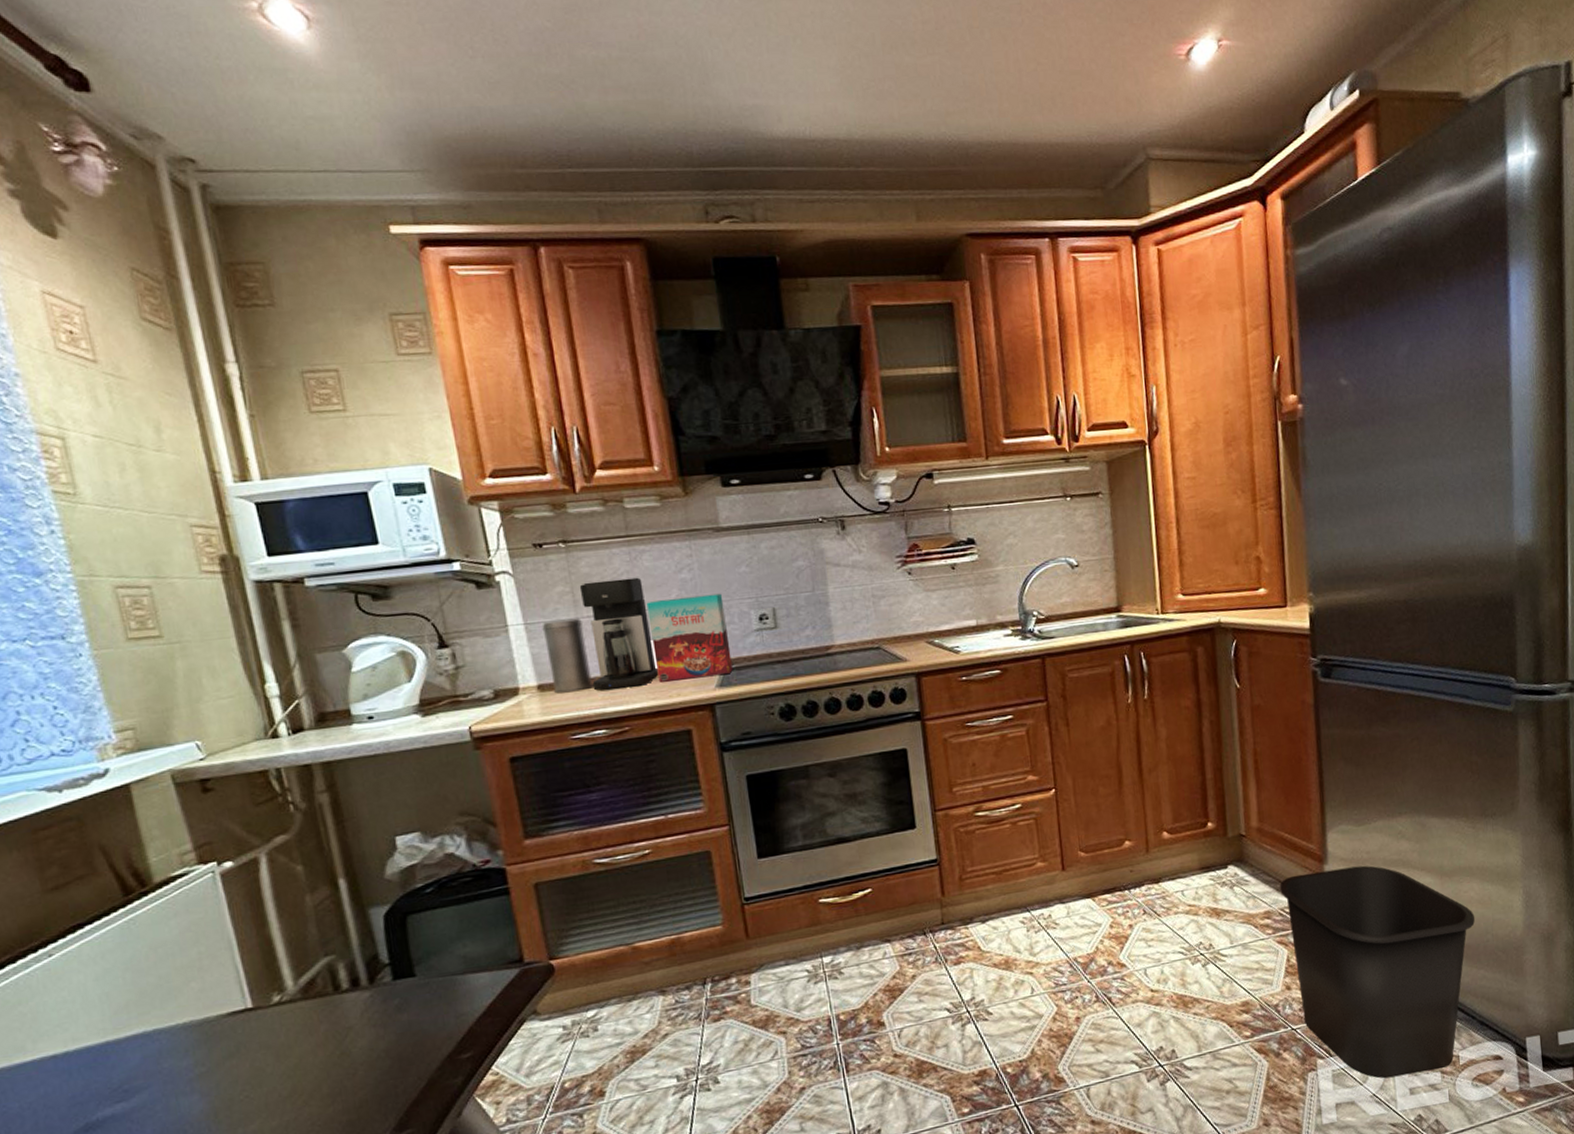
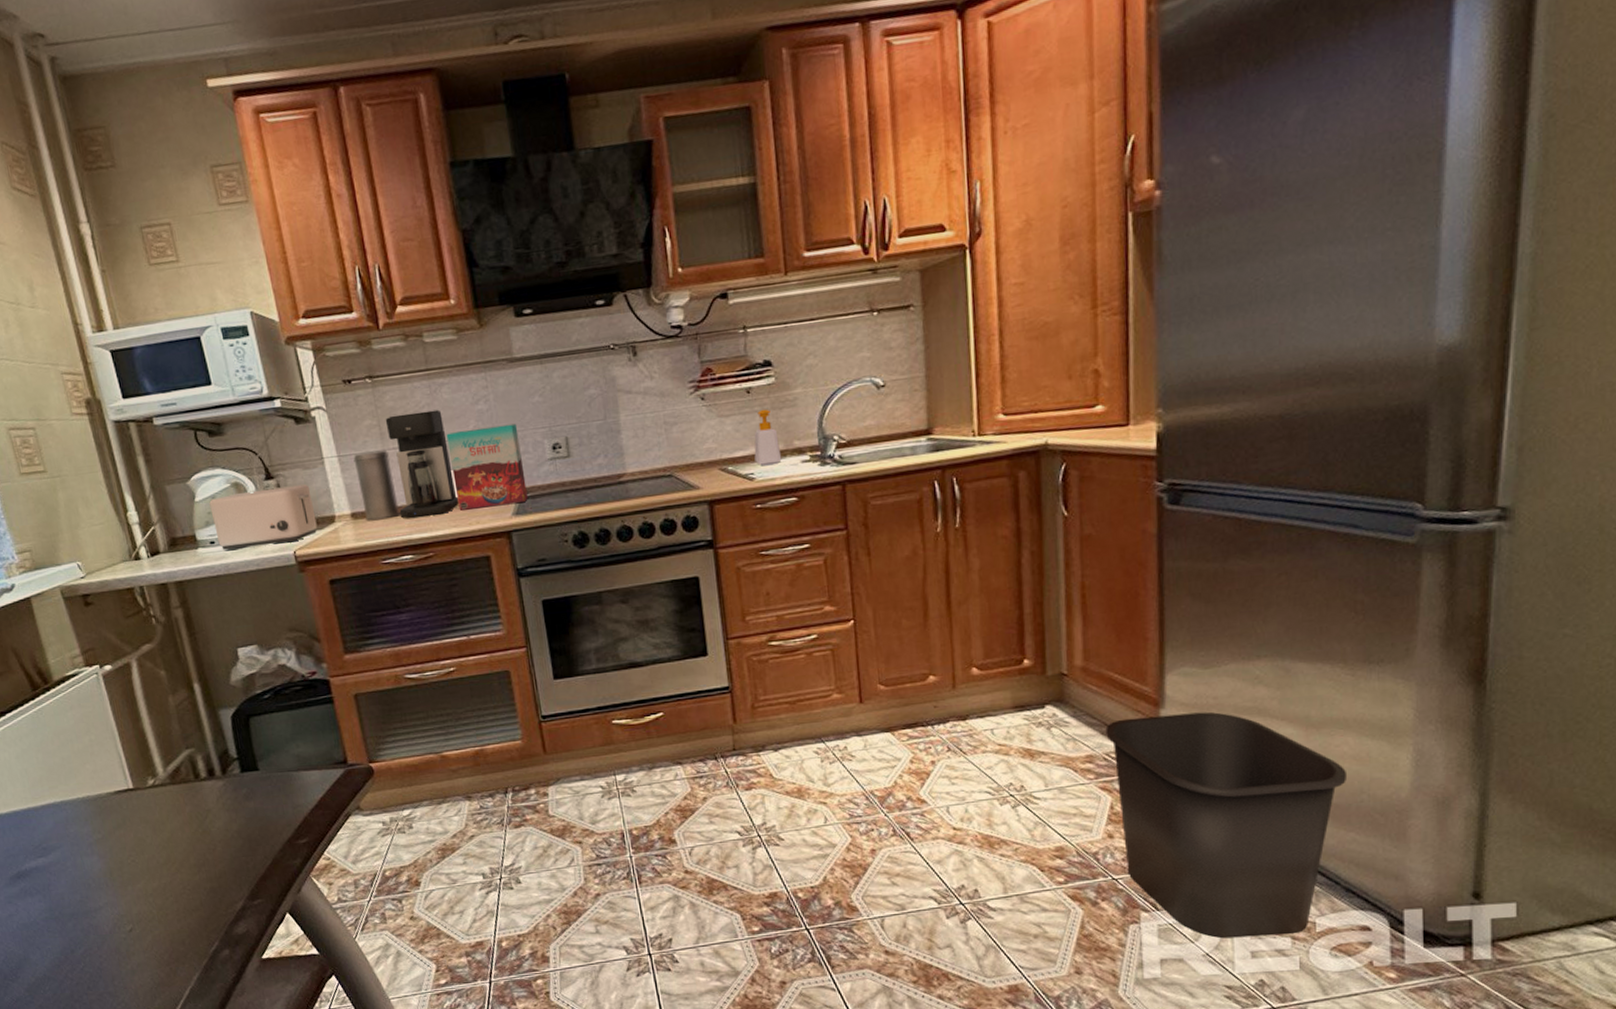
toaster: none [369,653,498,727] -> present [209,484,317,551]
soap bottle: none [959,584,986,639] -> present [754,409,782,465]

